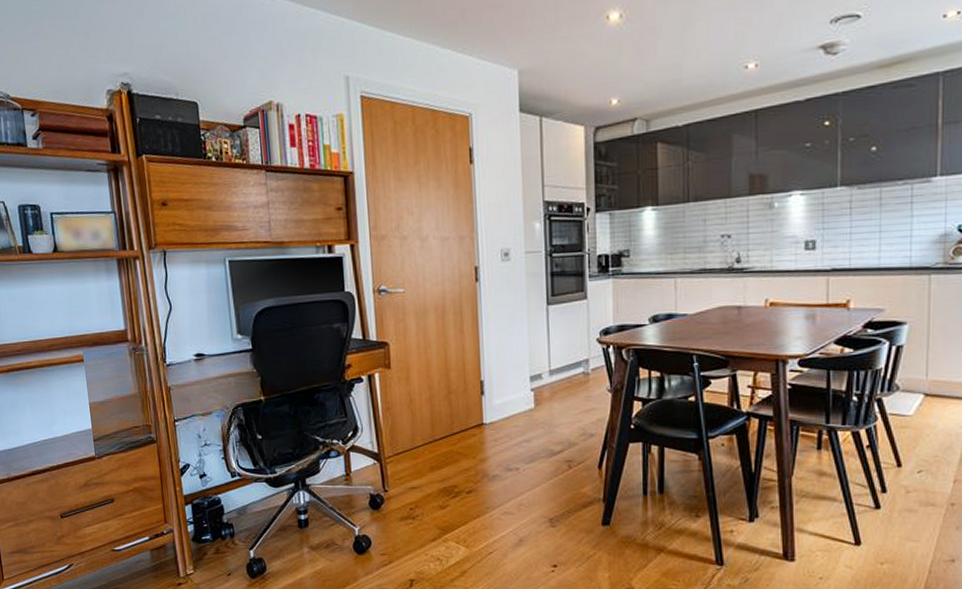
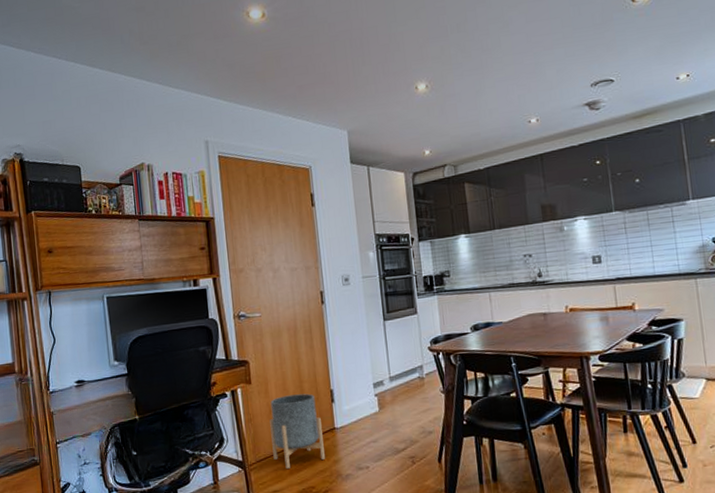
planter: none [410,383,470,464] -> present [270,393,325,469]

